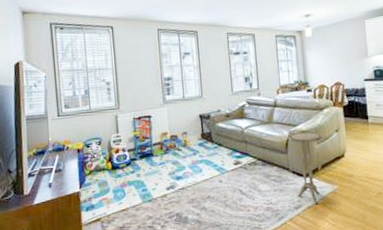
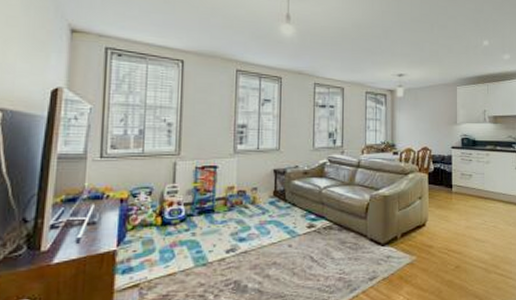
side table: present [288,132,323,205] -> none [369,197,406,276]

